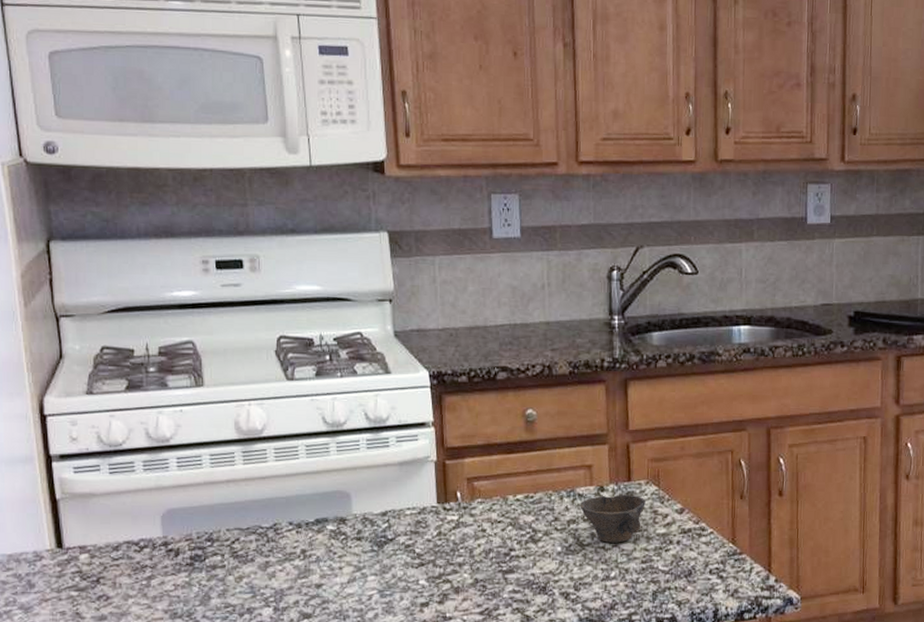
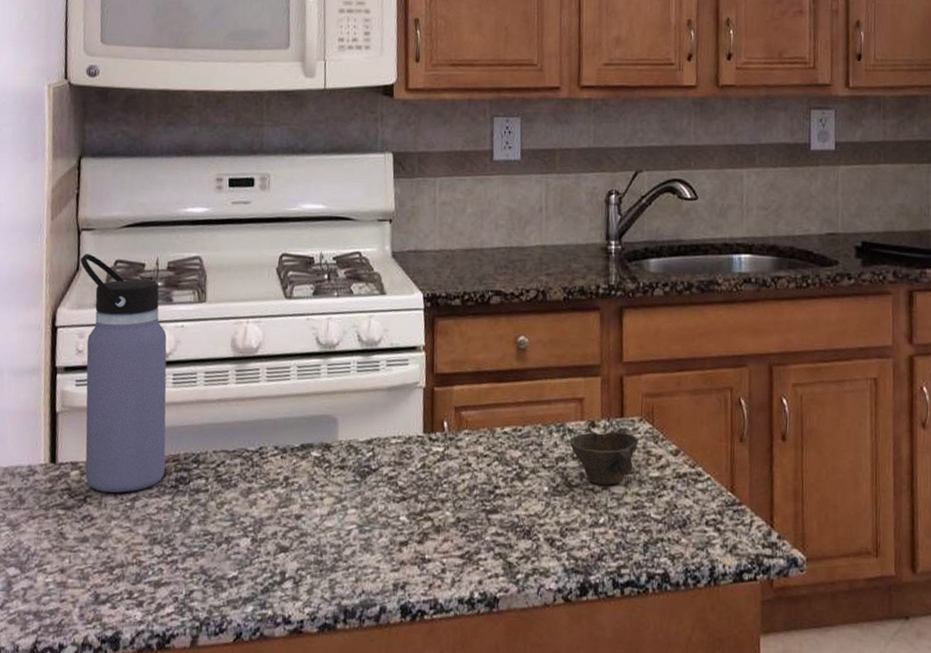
water bottle: none [62,341,178,573] -> present [80,254,167,493]

